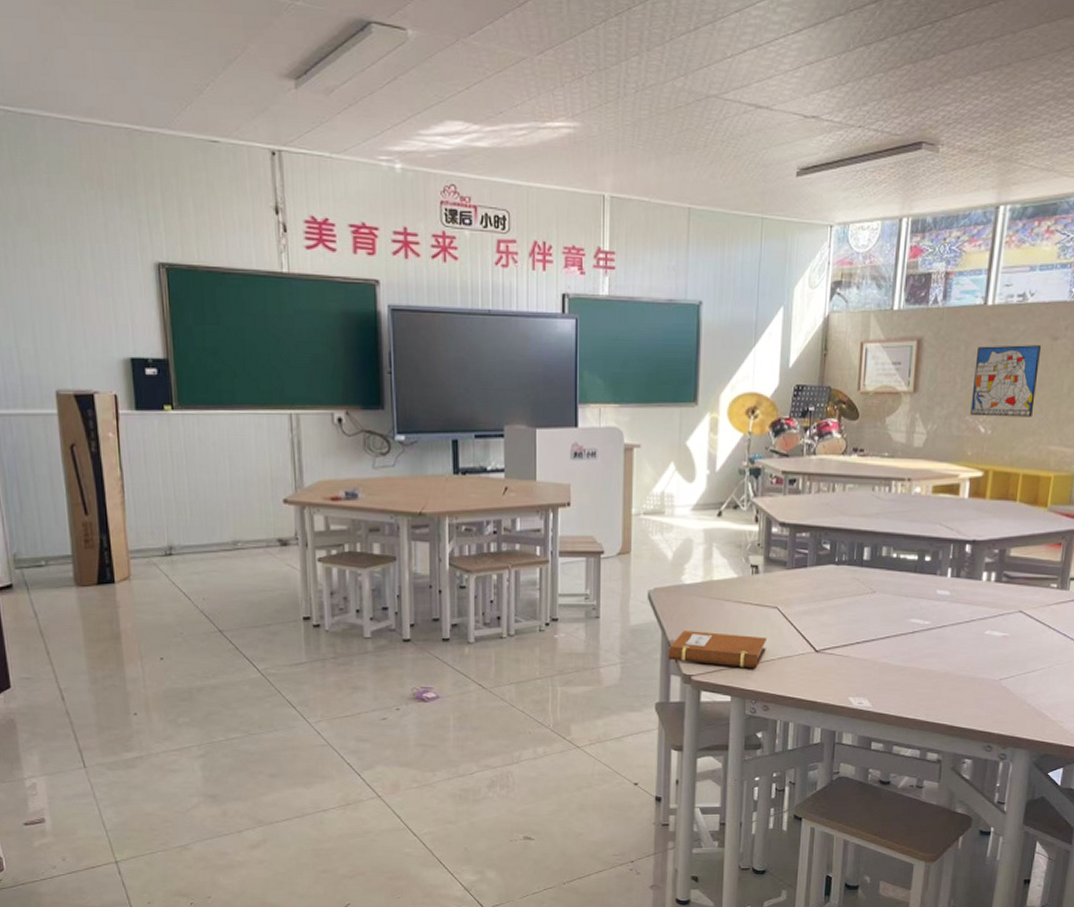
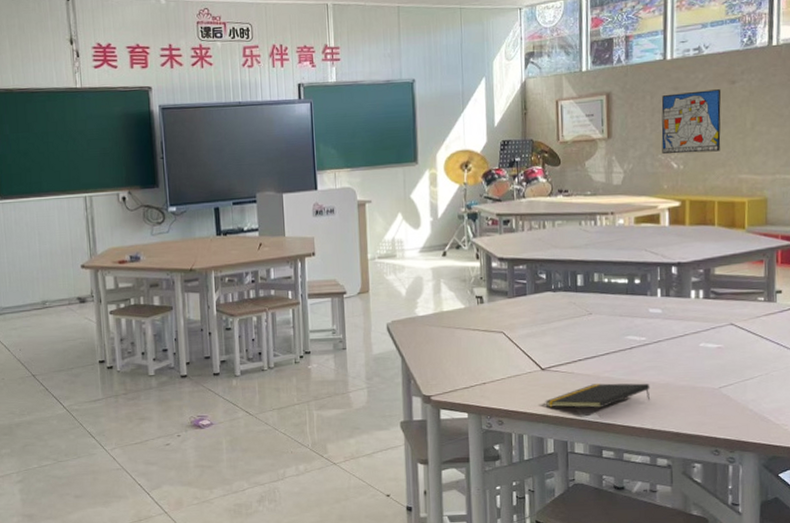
notebook: present [668,630,768,669] -> none [408,356,497,388]
notepad: none [816,670,929,696] -> present [545,383,651,408]

